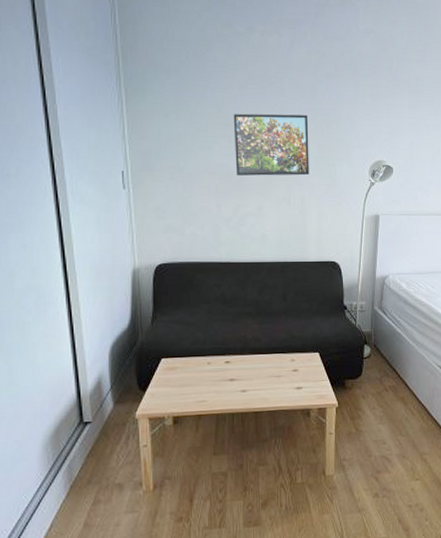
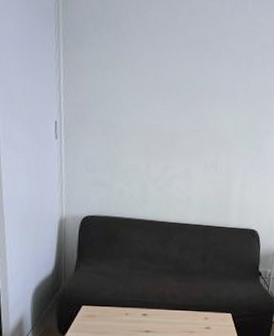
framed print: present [233,113,309,176] -> none [167,76,242,144]

